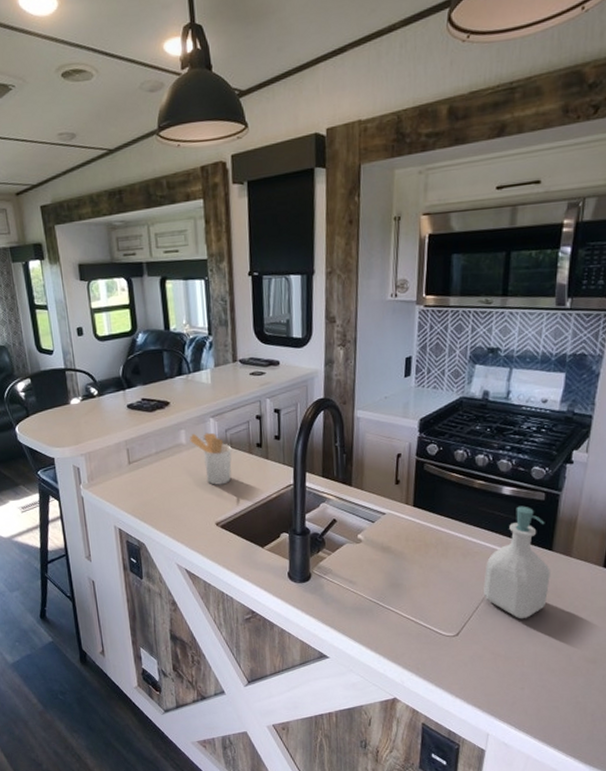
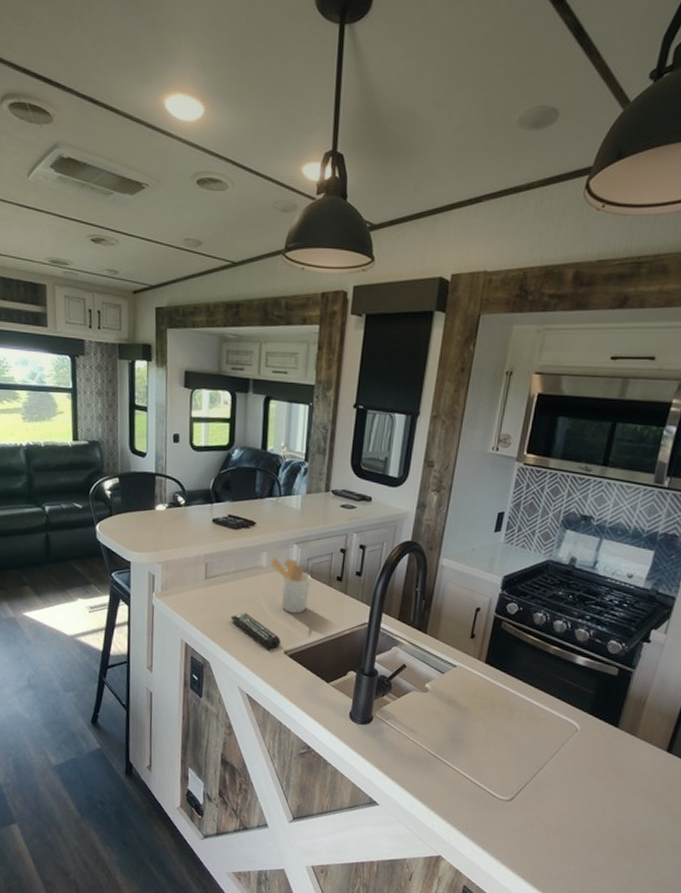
remote control: none [159,491,212,523] -> present [230,613,281,650]
soap bottle: present [484,506,550,619] -> none [544,678,615,793]

